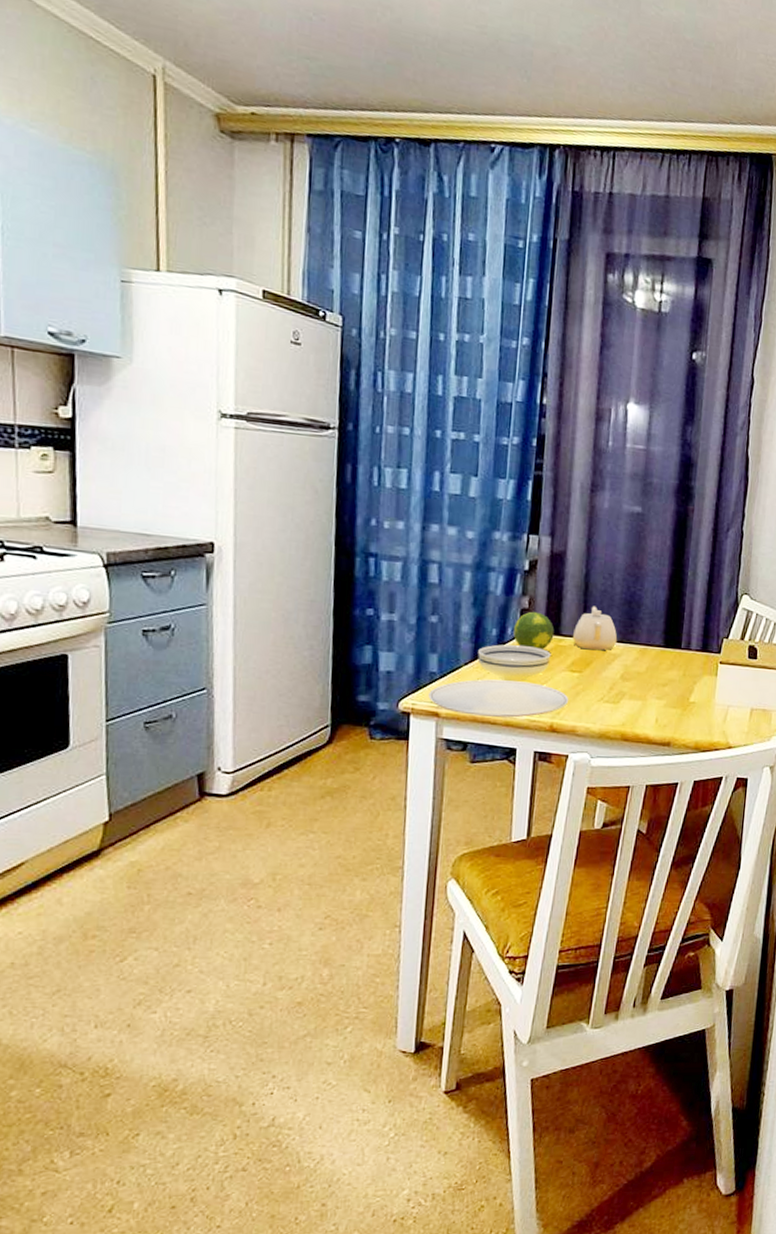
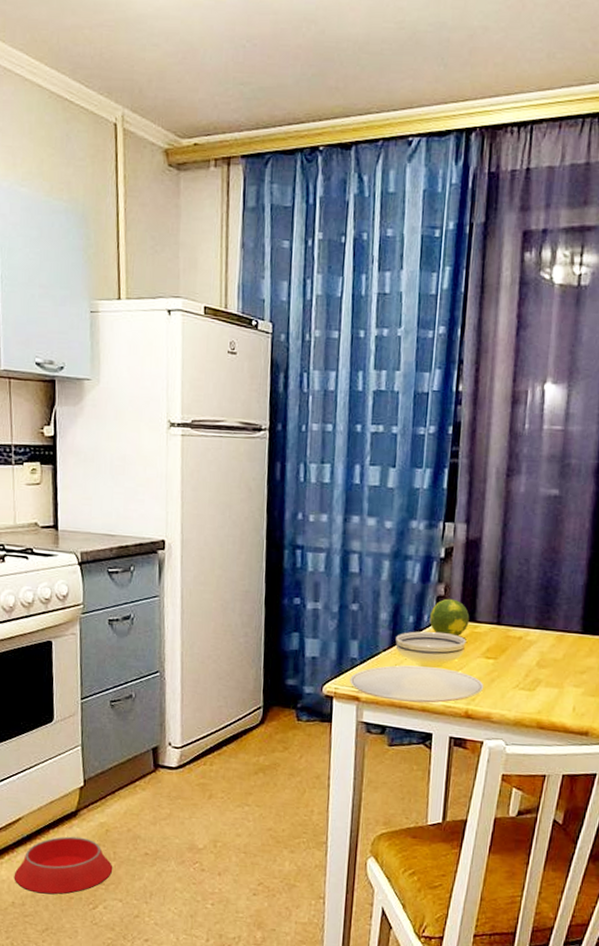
pet bowl: none [13,880,145,950] -> present [14,836,112,894]
teapot: present [572,606,618,651] -> none [487,592,534,637]

